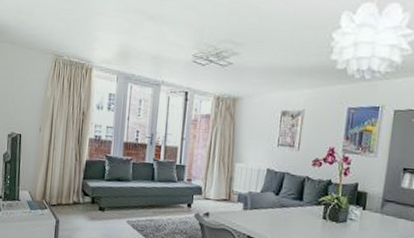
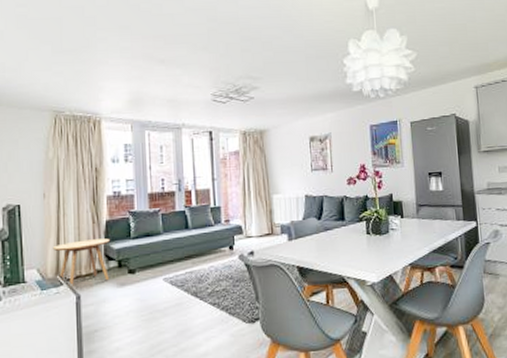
side table: none [42,173,88,213] -> present [52,238,111,287]

